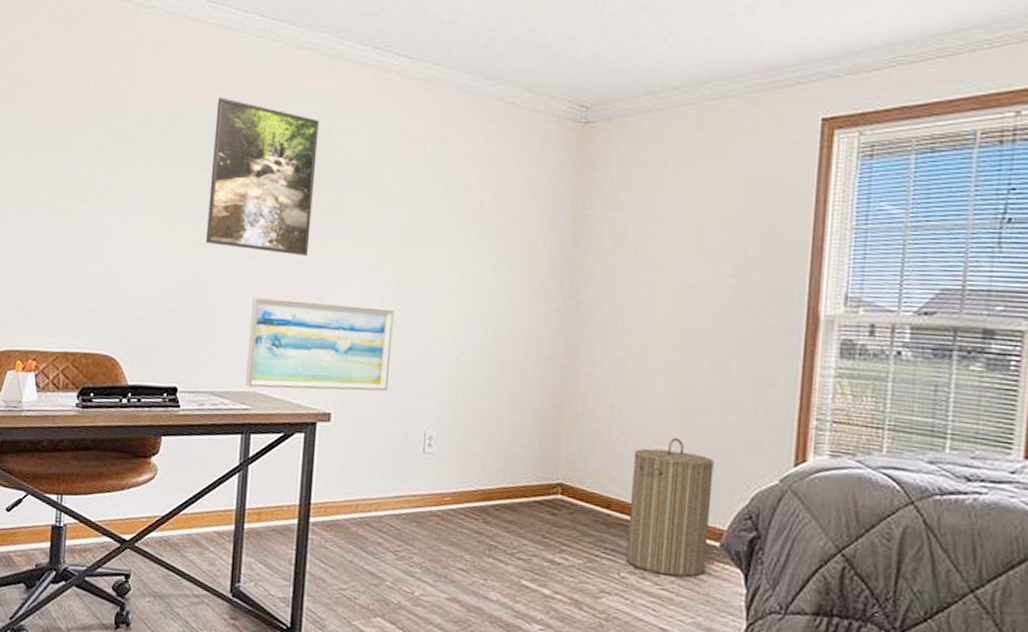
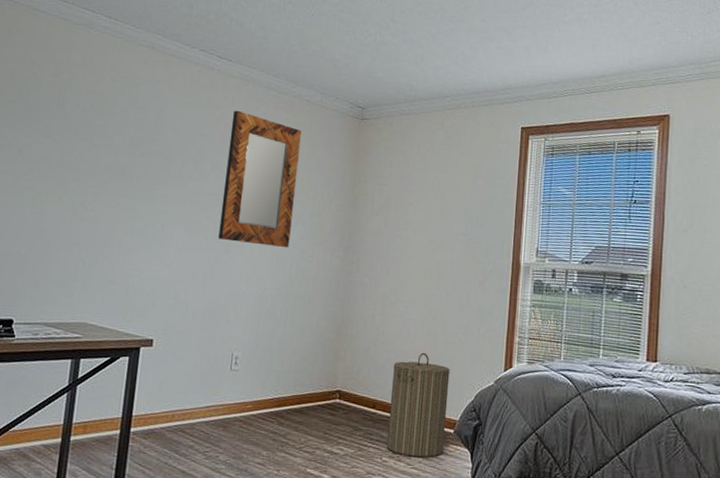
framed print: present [205,97,319,257] -> none [46,78,153,211]
wall art: present [246,298,394,392] -> none [78,244,210,321]
home mirror: none [403,122,505,300] -> present [218,110,301,248]

